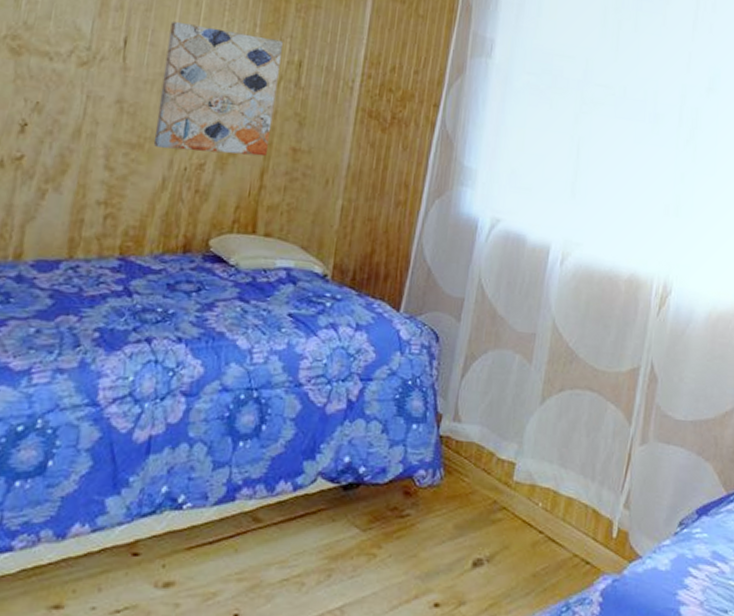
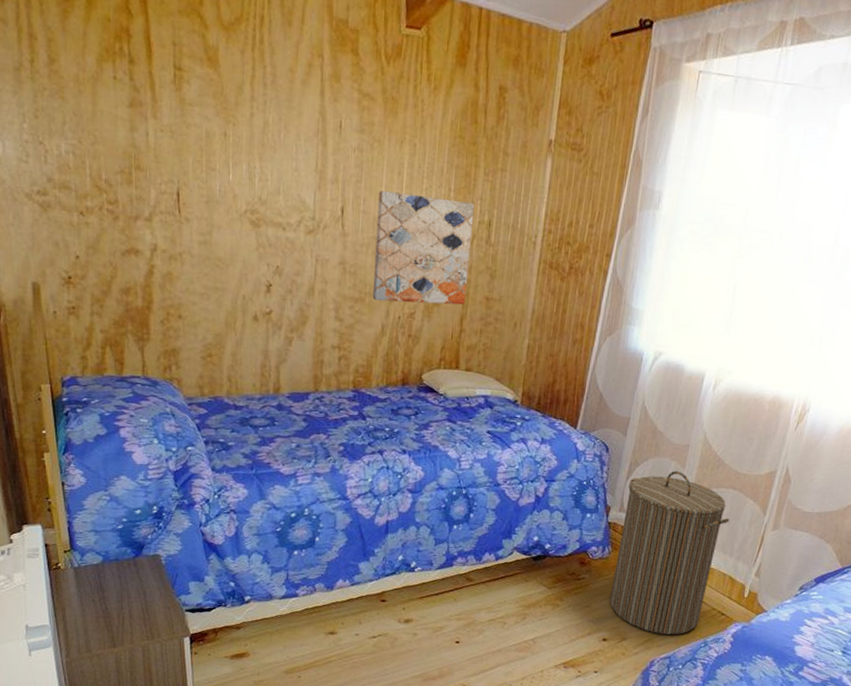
laundry hamper: none [442,366,588,595] -> present [609,470,730,635]

